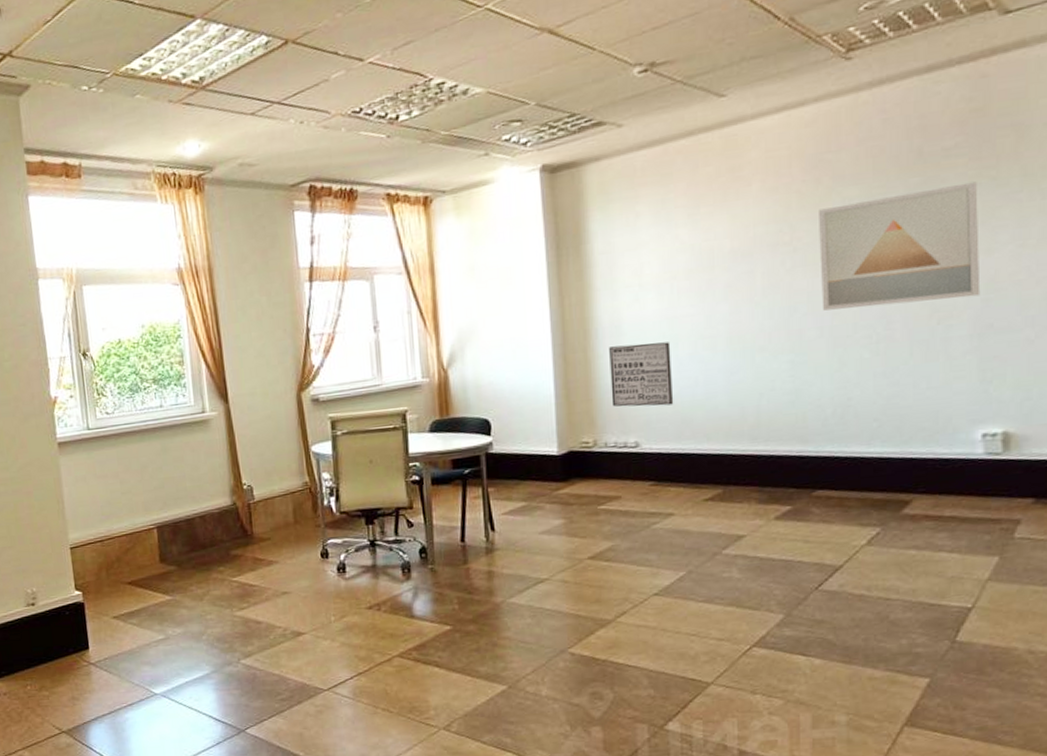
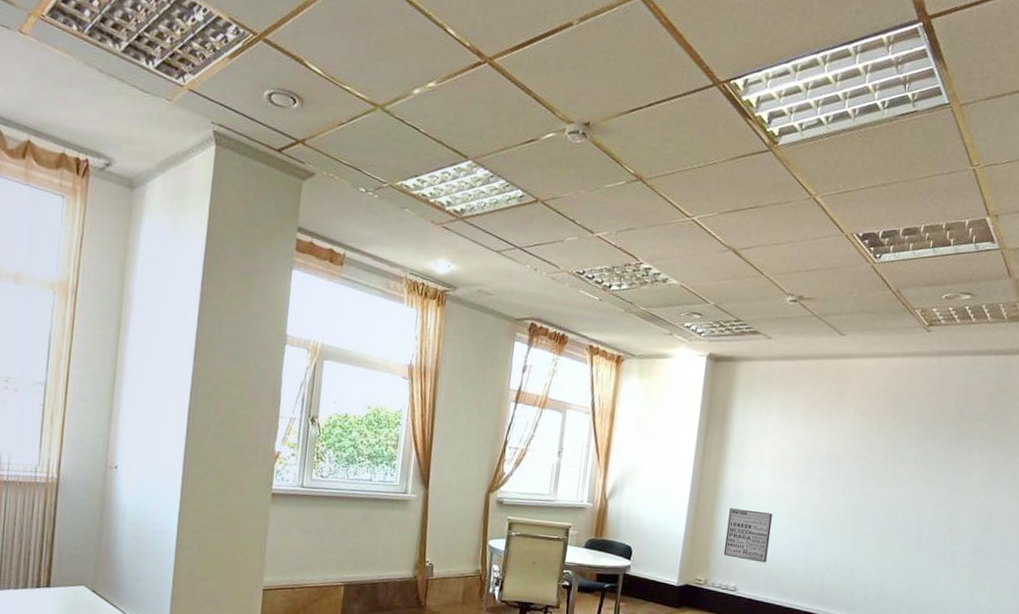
wall art: present [819,181,981,311] -> none [879,437,992,526]

